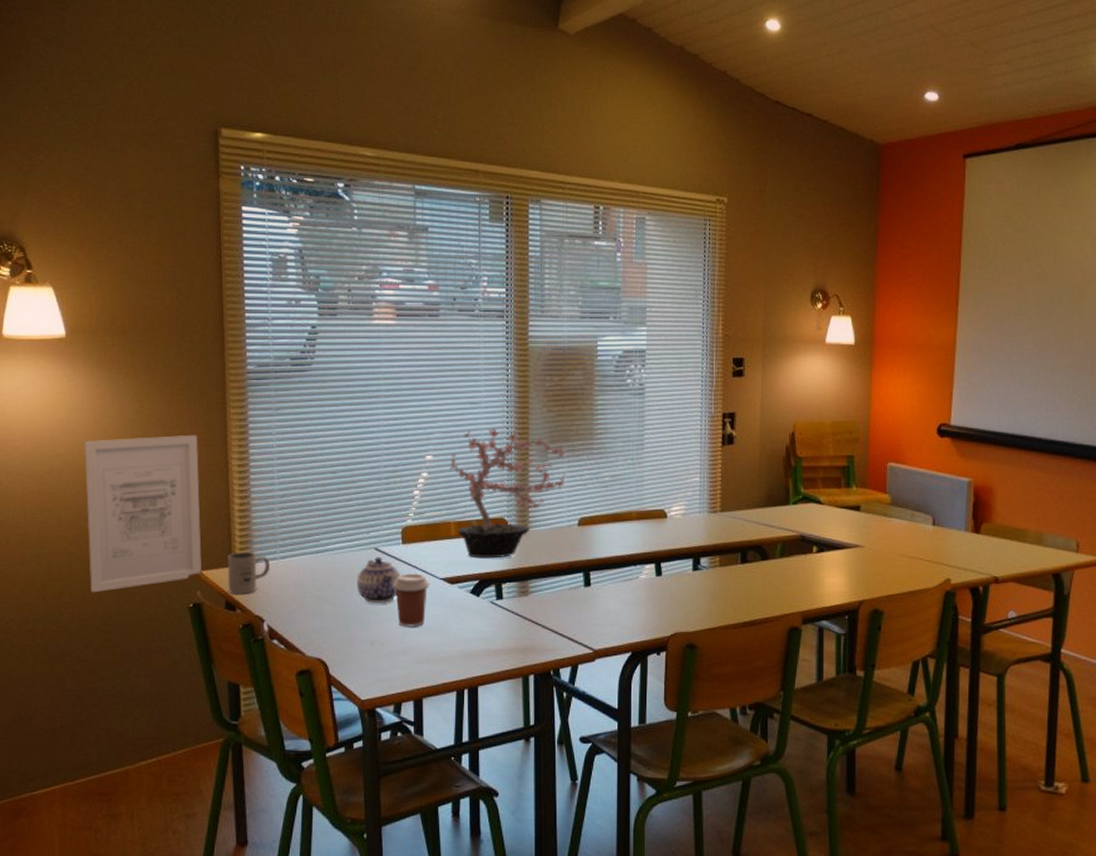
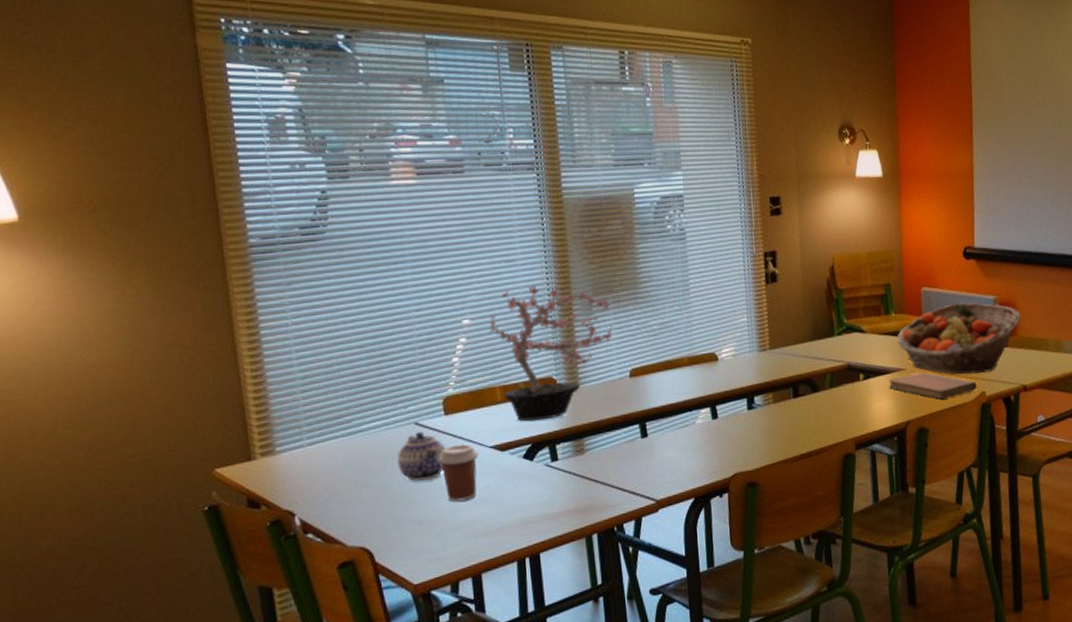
wall art: present [84,434,202,593] -> none [55,319,215,509]
mug: present [227,552,271,594] -> none [245,441,297,490]
notebook: none [843,551,941,582] -> present [888,372,977,399]
fruit basket: none [856,482,998,560] -> present [897,302,1021,375]

